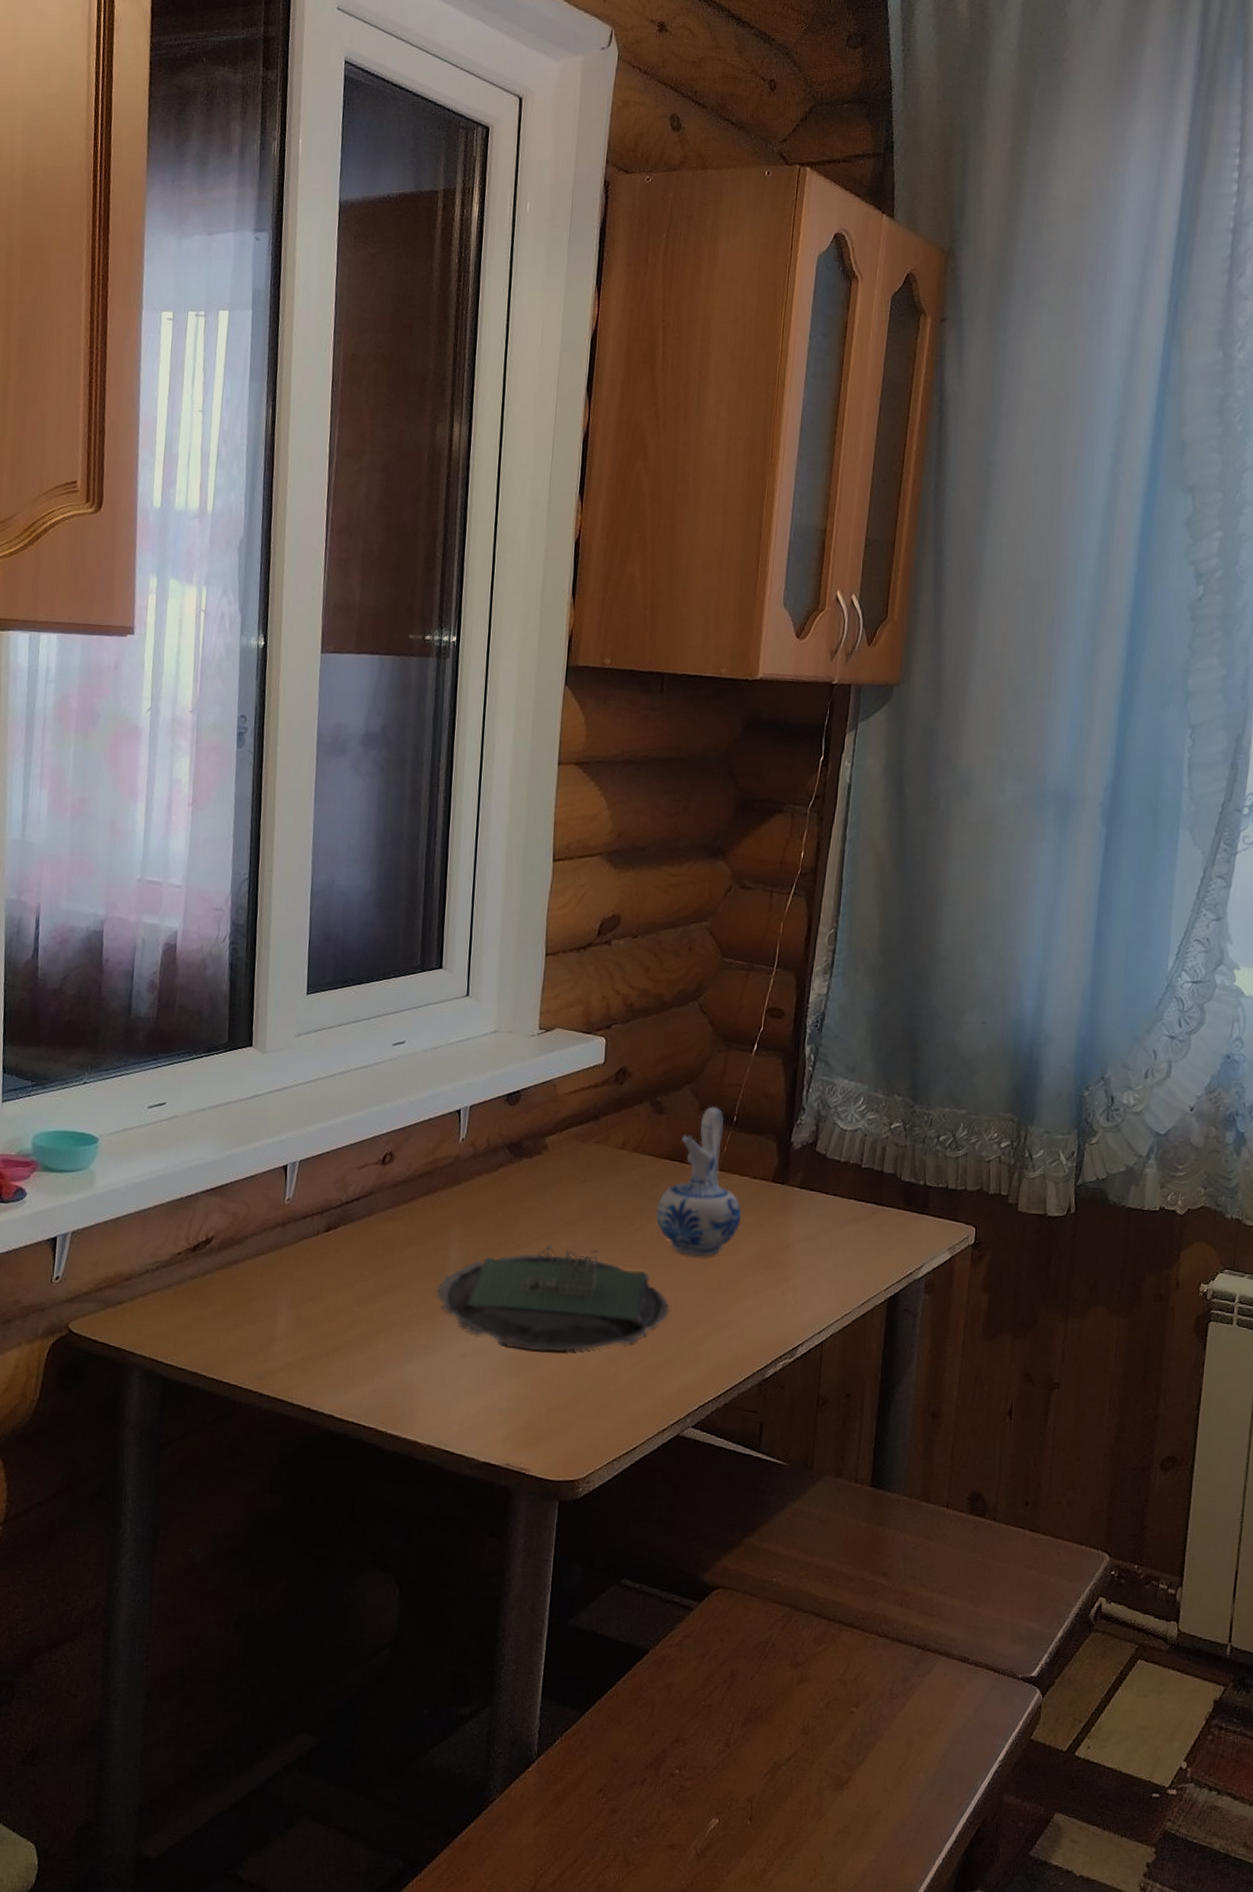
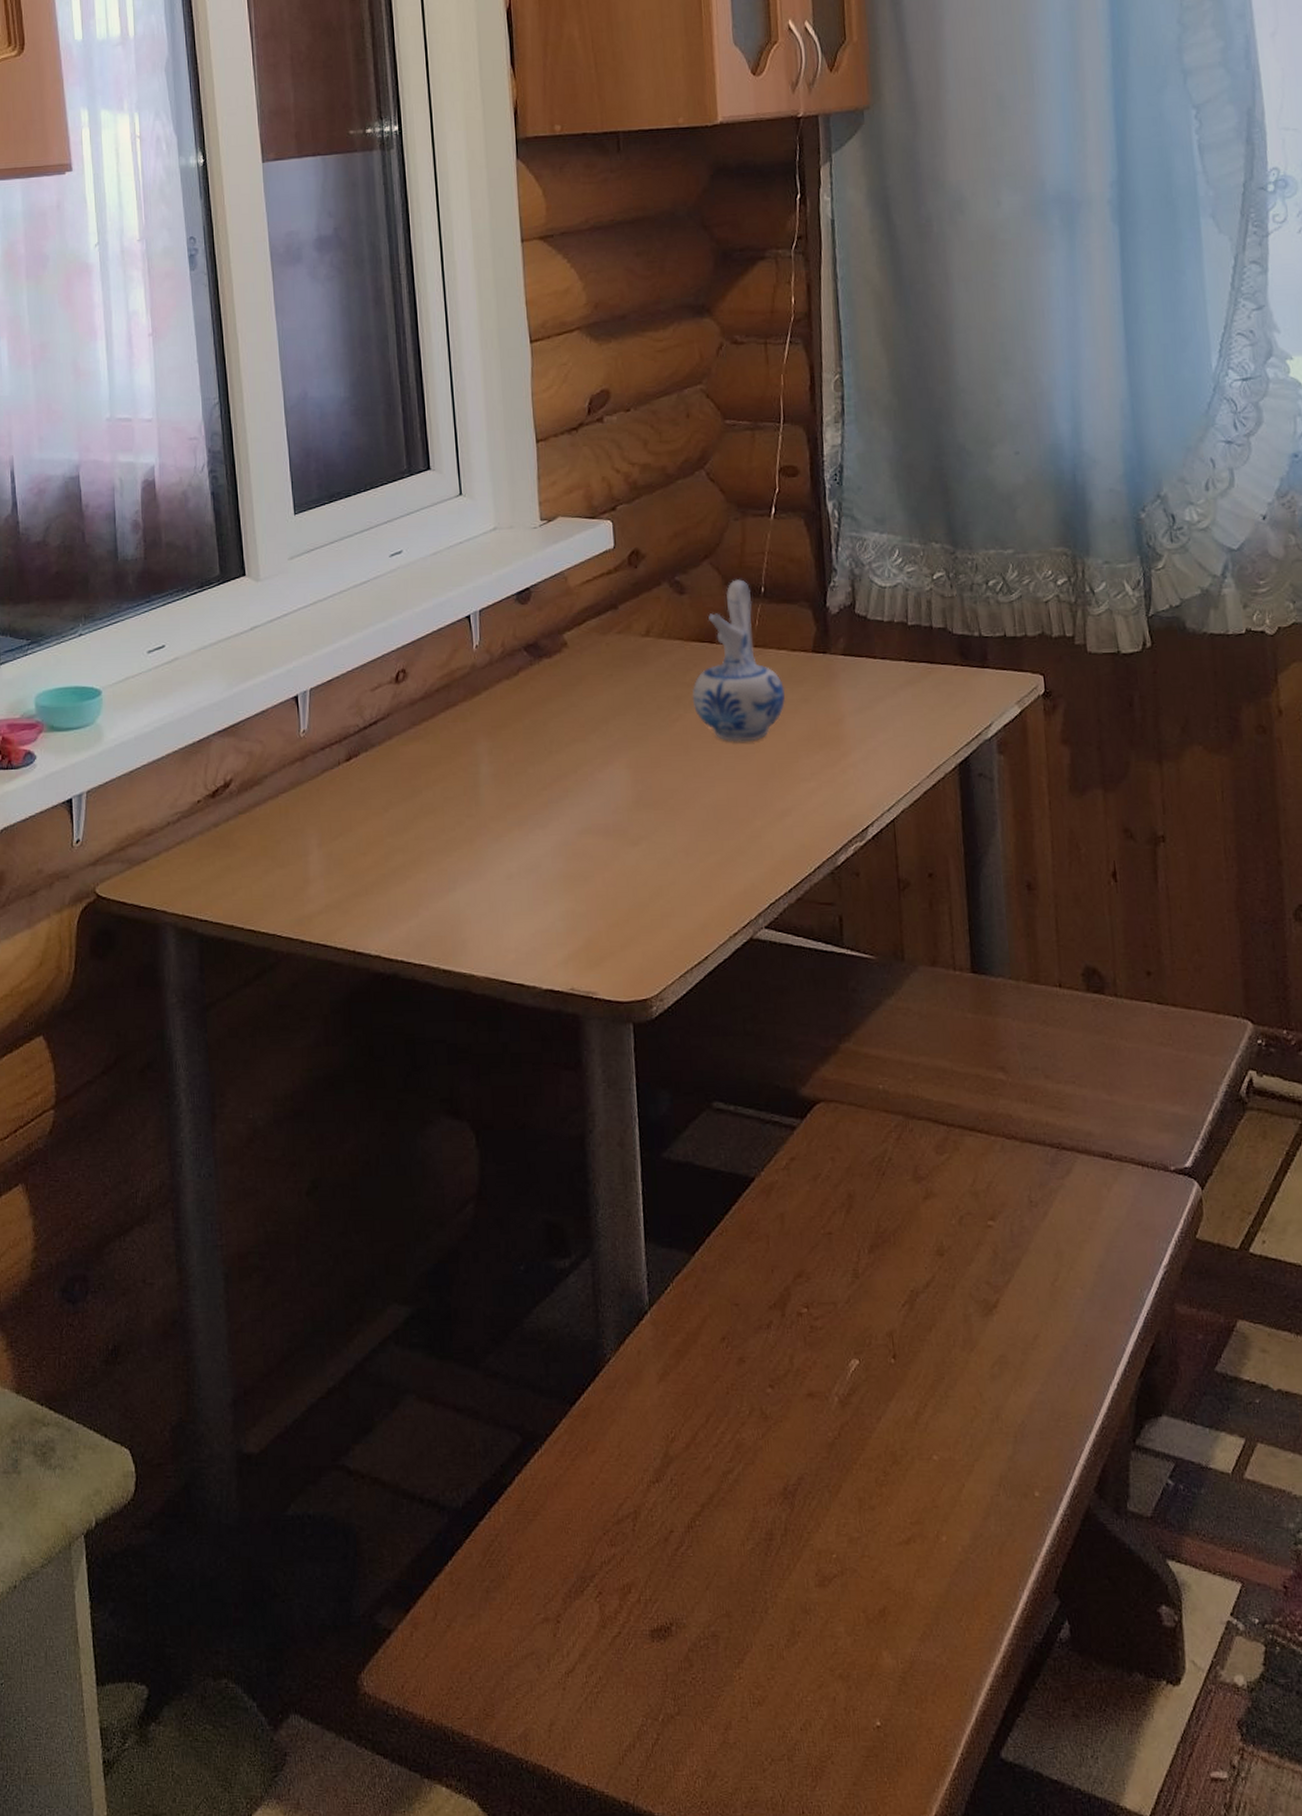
plate: present [436,1245,669,1352] -> none [471,747,722,863]

